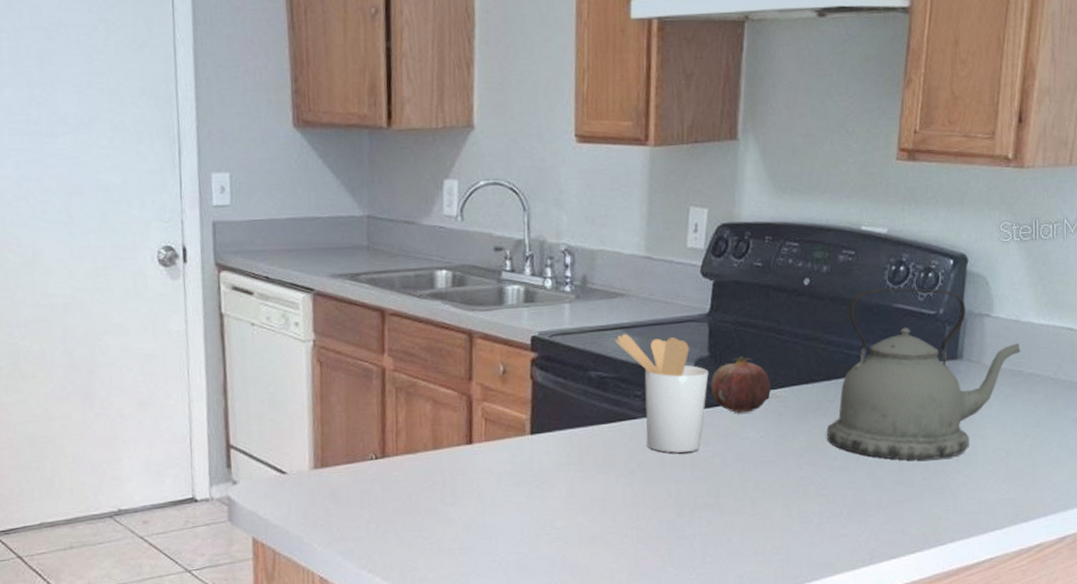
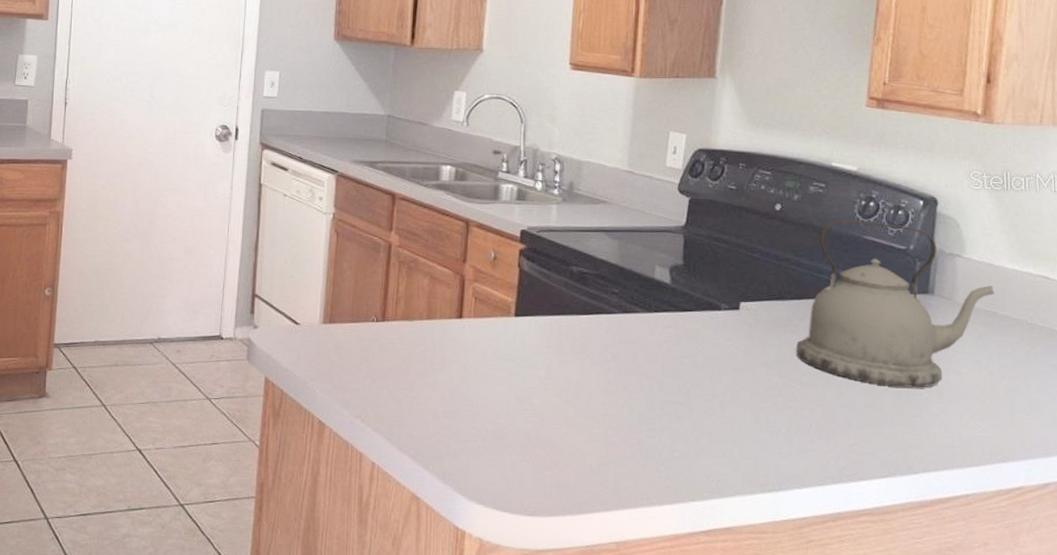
utensil holder: present [614,333,709,453] -> none [595,236,682,350]
fruit: present [710,355,770,414] -> none [684,267,741,321]

